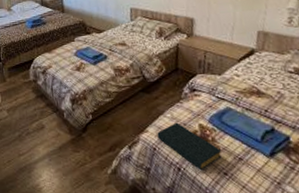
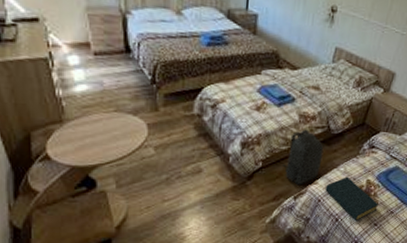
backpack: none [111,81,147,135] -> present [283,129,324,186]

